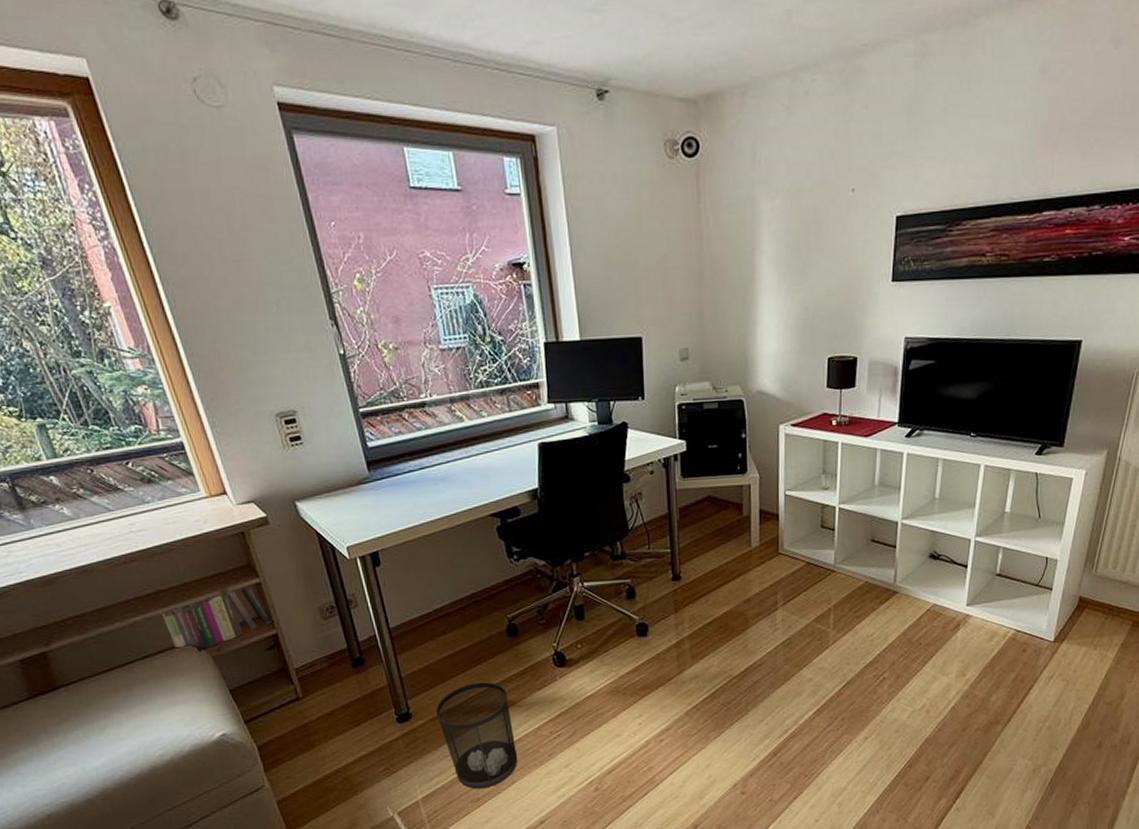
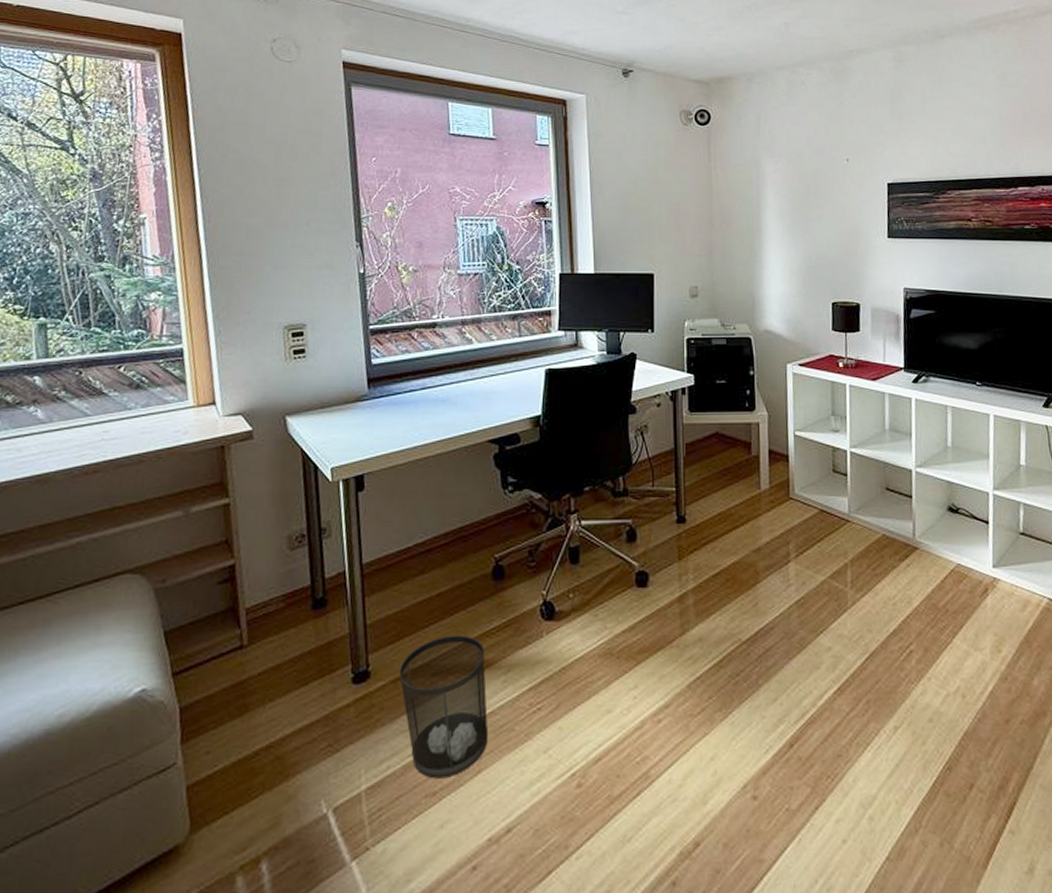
books: present [160,582,274,652] -> none [109,502,235,583]

